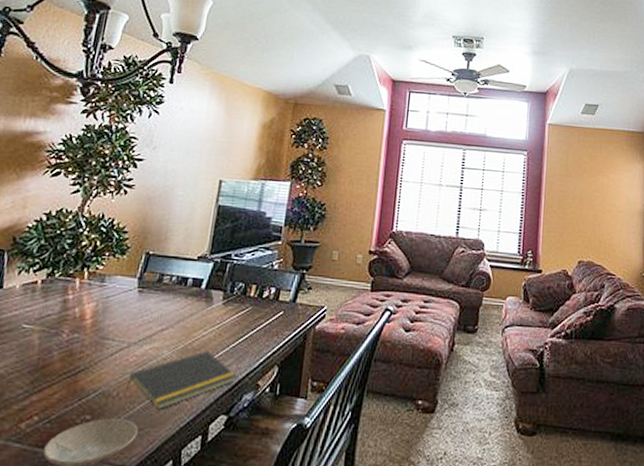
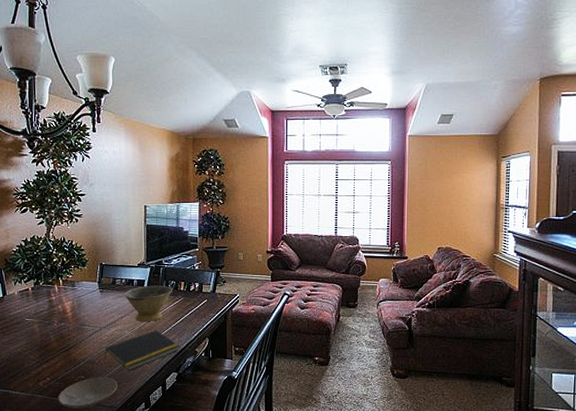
bowl: none [171,287,239,338] -> present [124,285,172,321]

